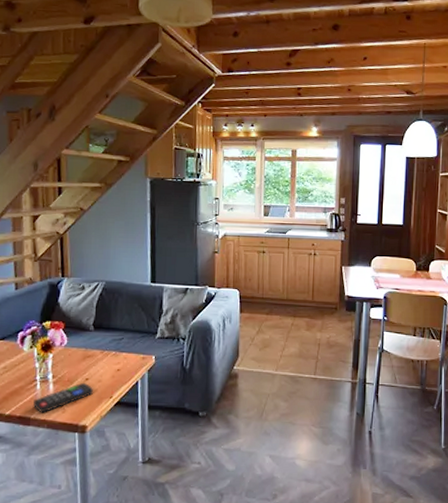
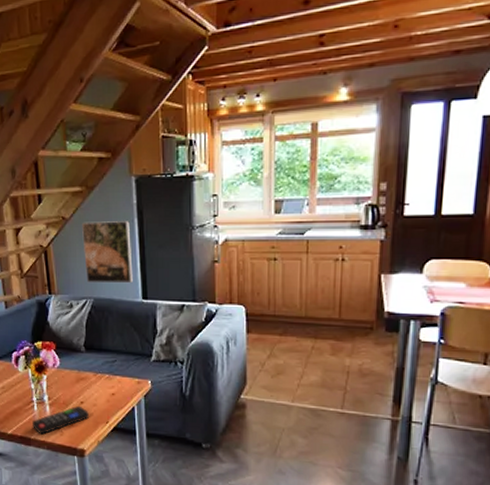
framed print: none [98,213,144,269] -> present [82,221,133,284]

